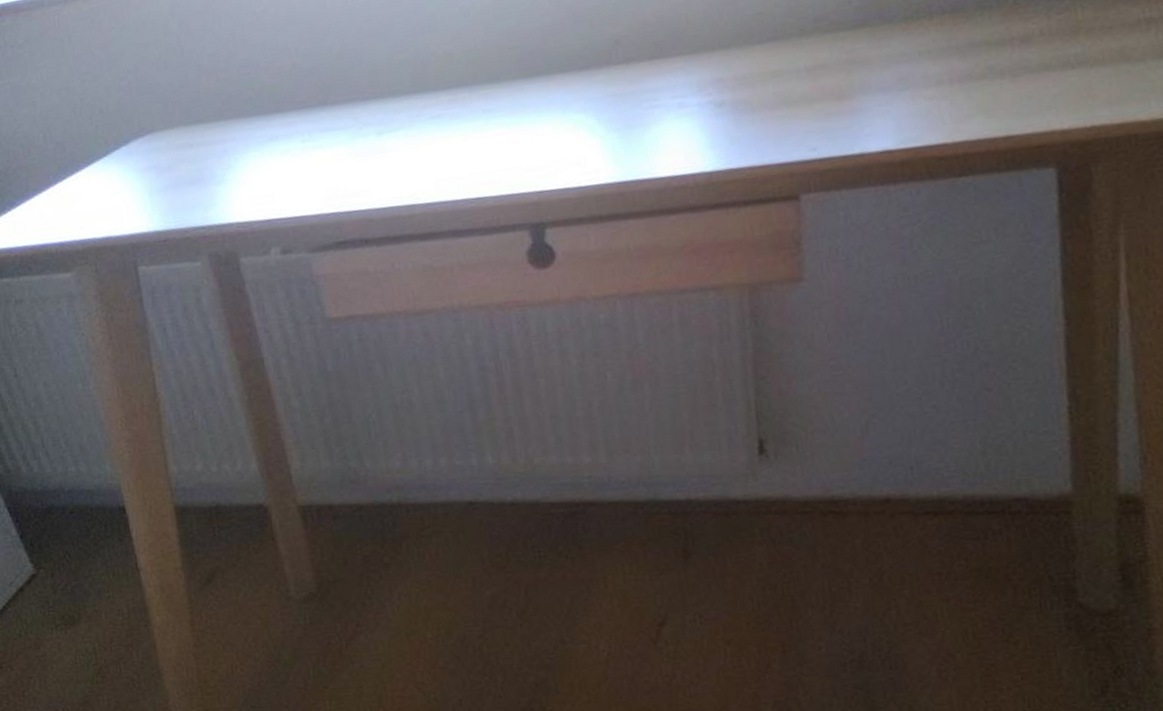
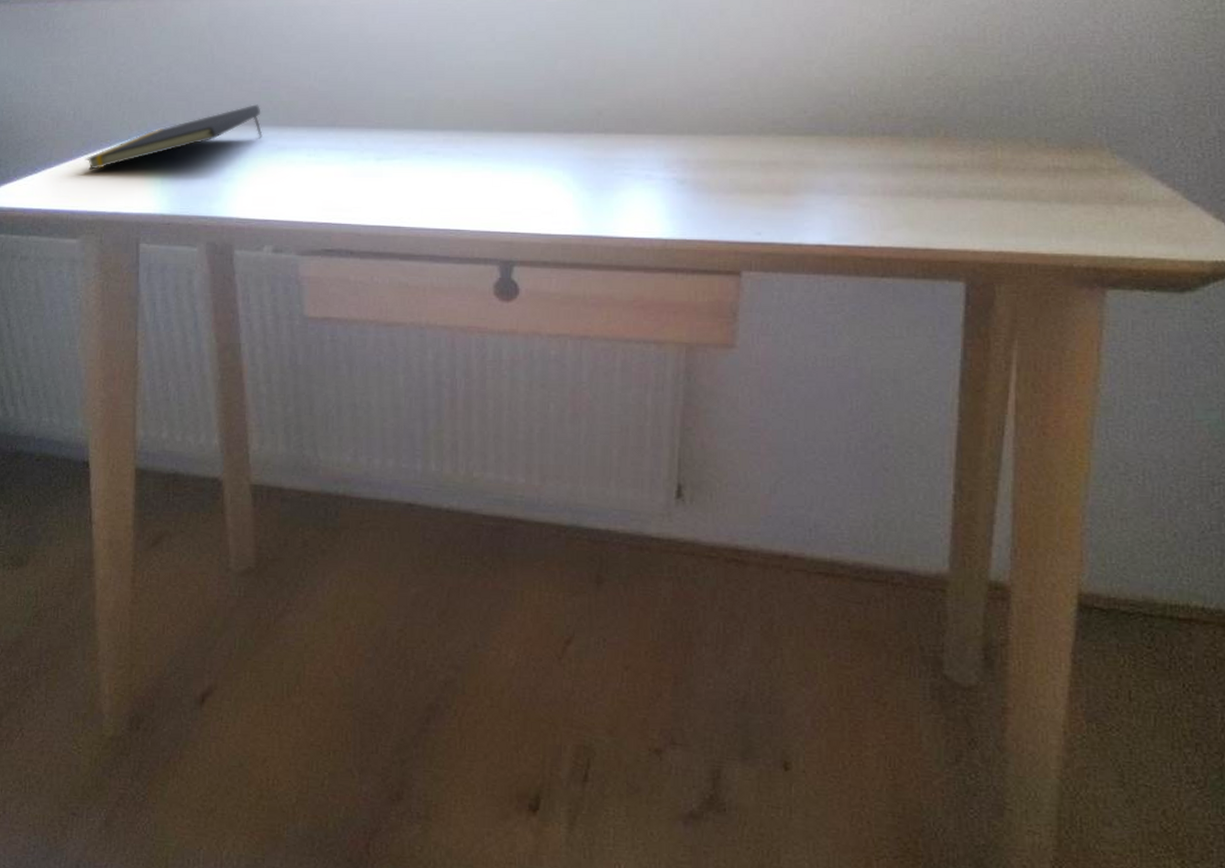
notepad: none [64,94,250,195] -> present [85,104,263,170]

